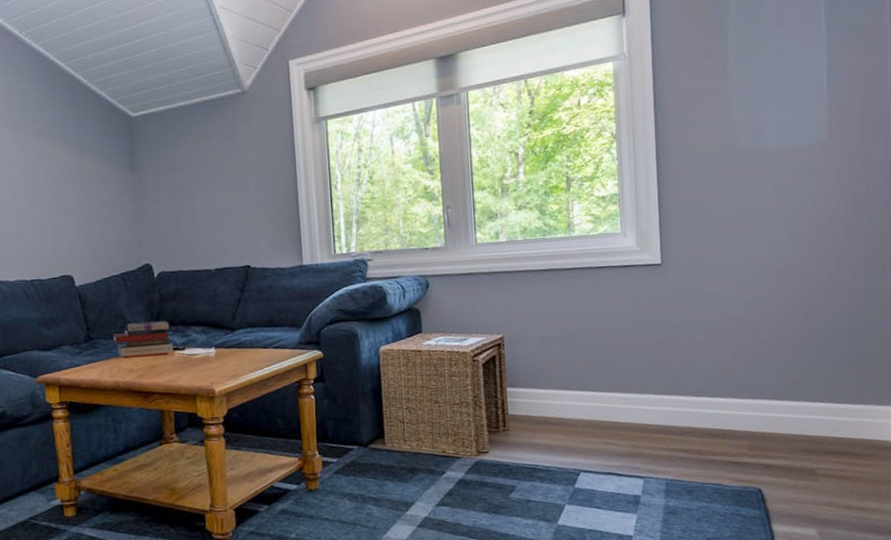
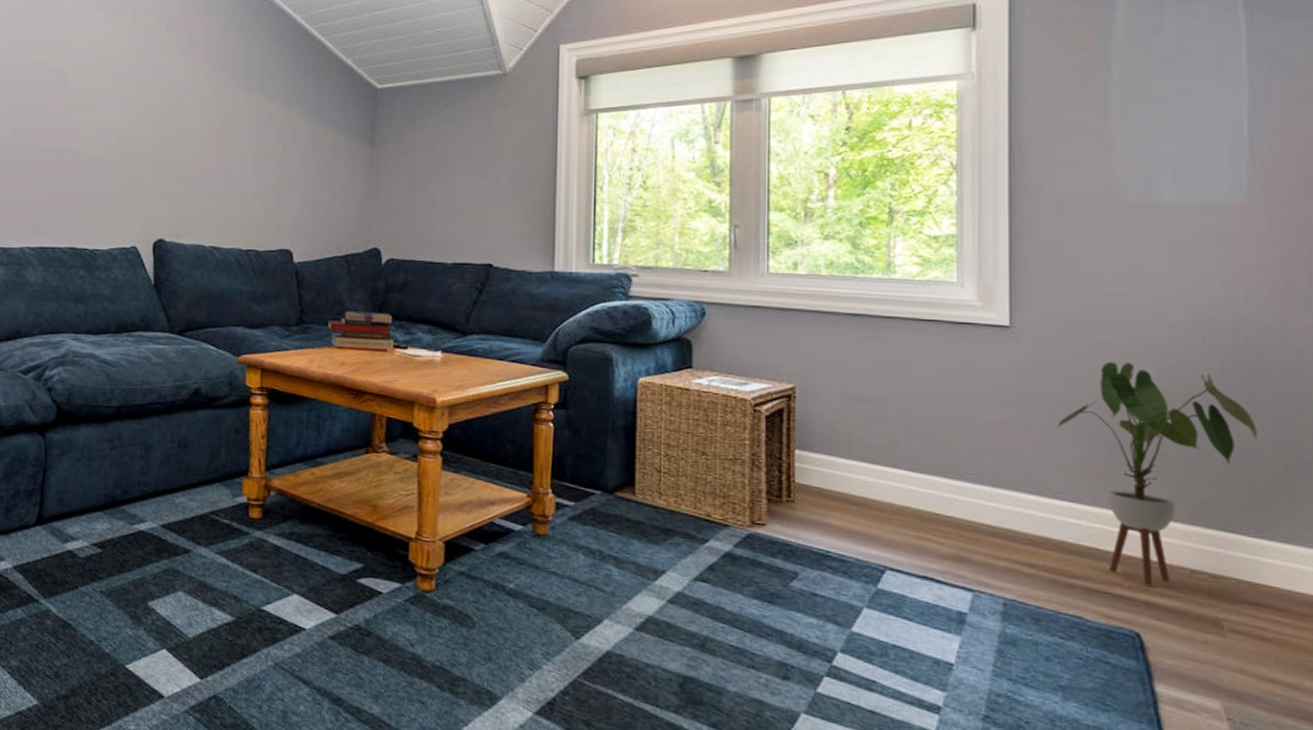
house plant: none [699,280,837,452] -> present [1057,362,1257,586]

